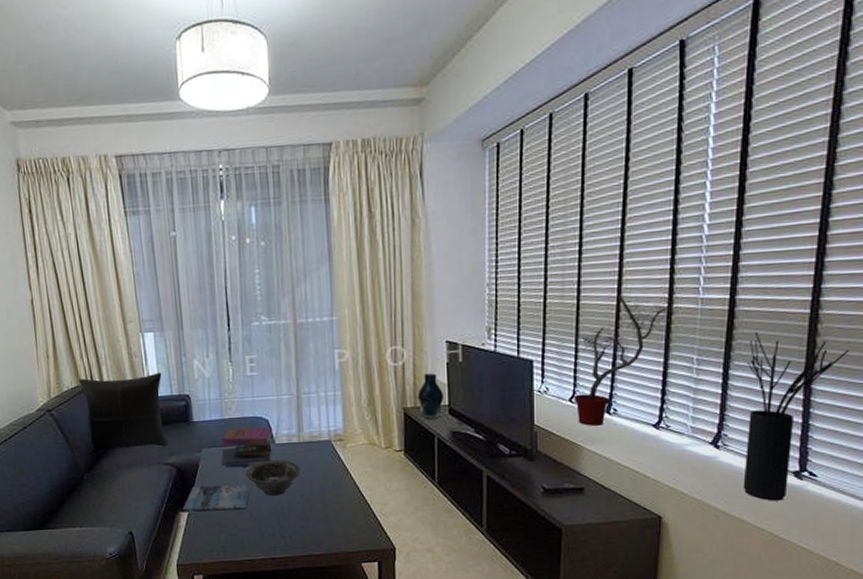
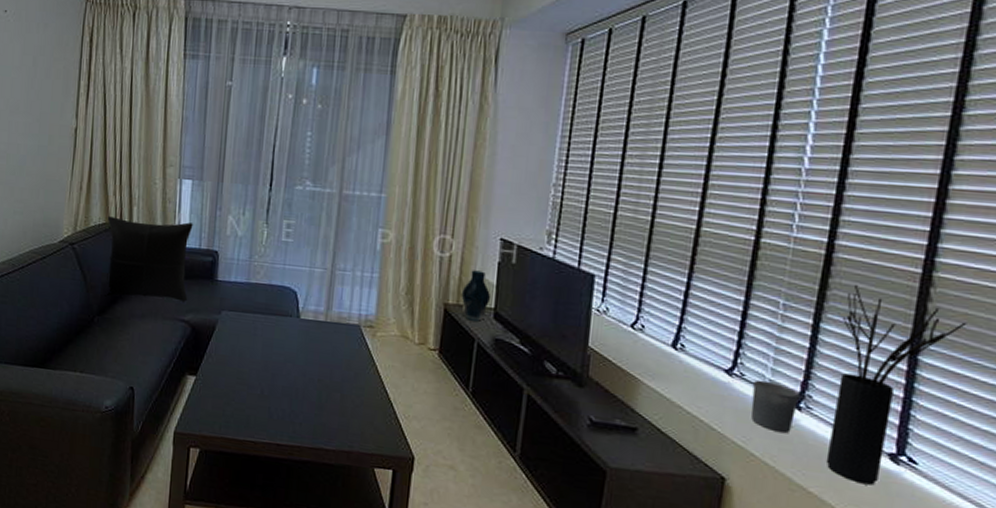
magazine: present [183,484,251,511] -> none [191,349,267,385]
books: present [221,427,274,468] -> none [240,294,300,340]
decorative bowl: present [245,459,301,496] -> none [263,335,323,376]
potted tree: present [573,291,678,426] -> none [636,217,767,361]
candle holder: none [677,428,717,471] -> present [750,380,800,434]

